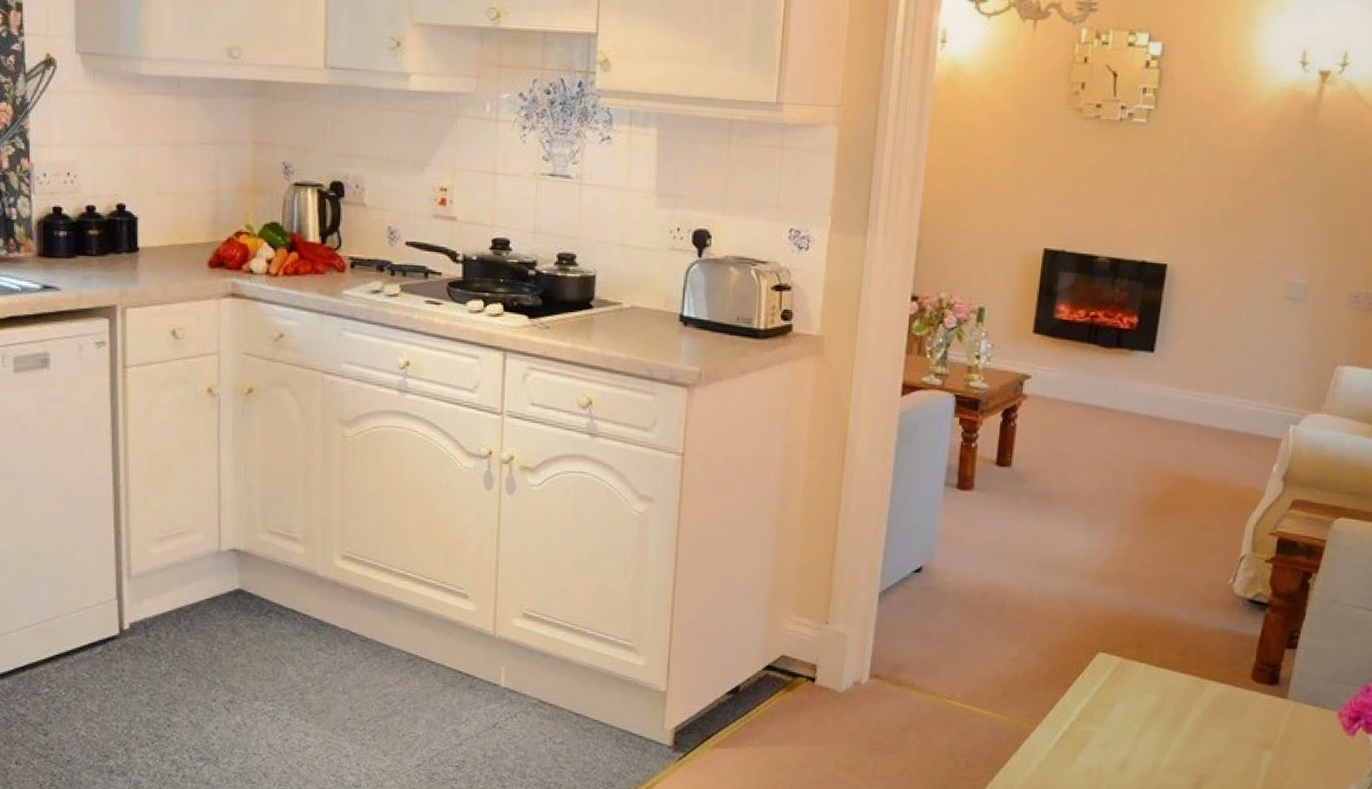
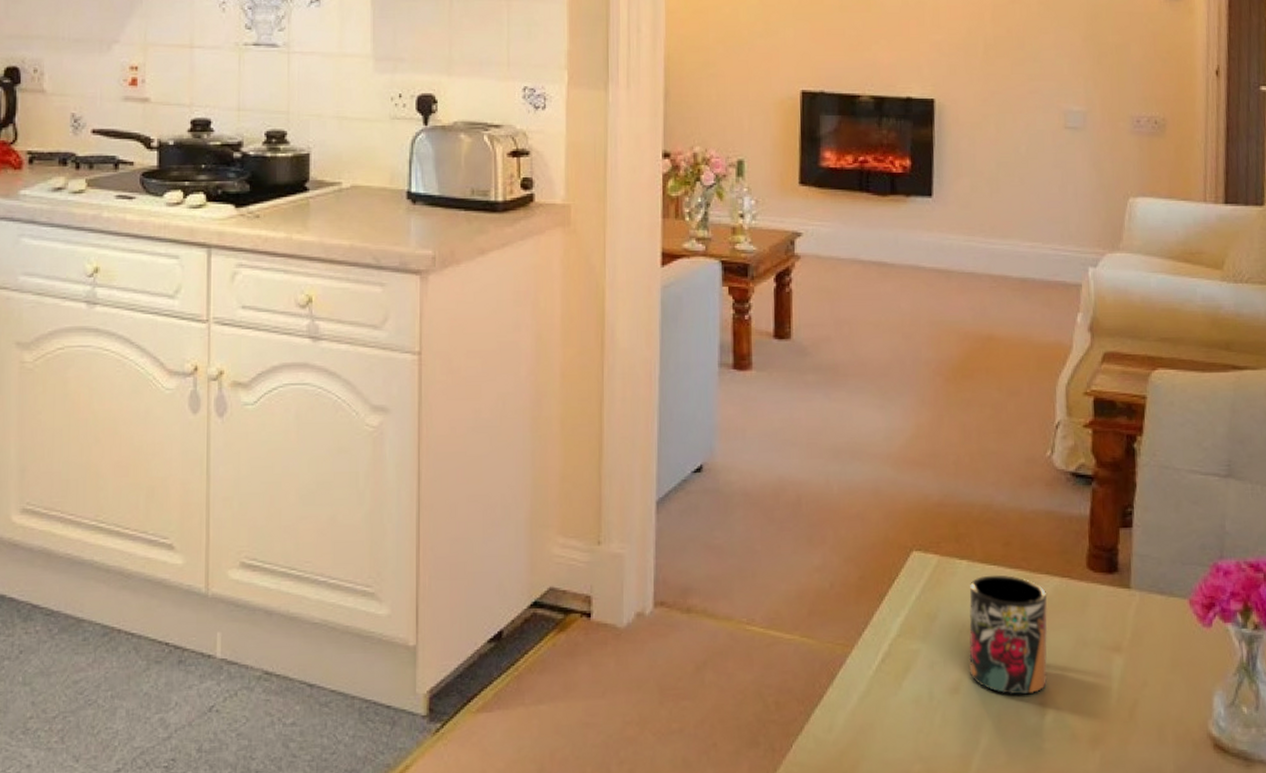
mug: none [1136,677,1213,776] -> present [968,575,1048,695]

